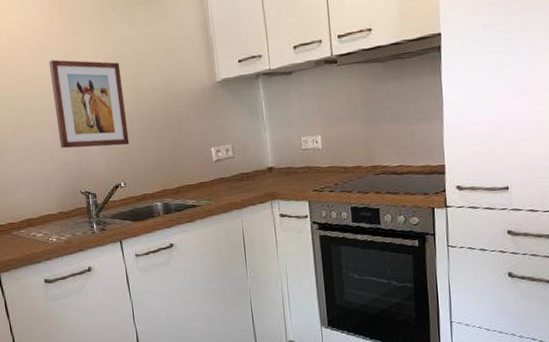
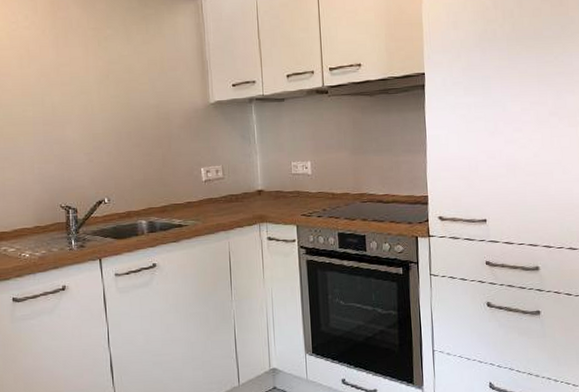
wall art: present [48,59,130,149] -> none [37,70,117,161]

